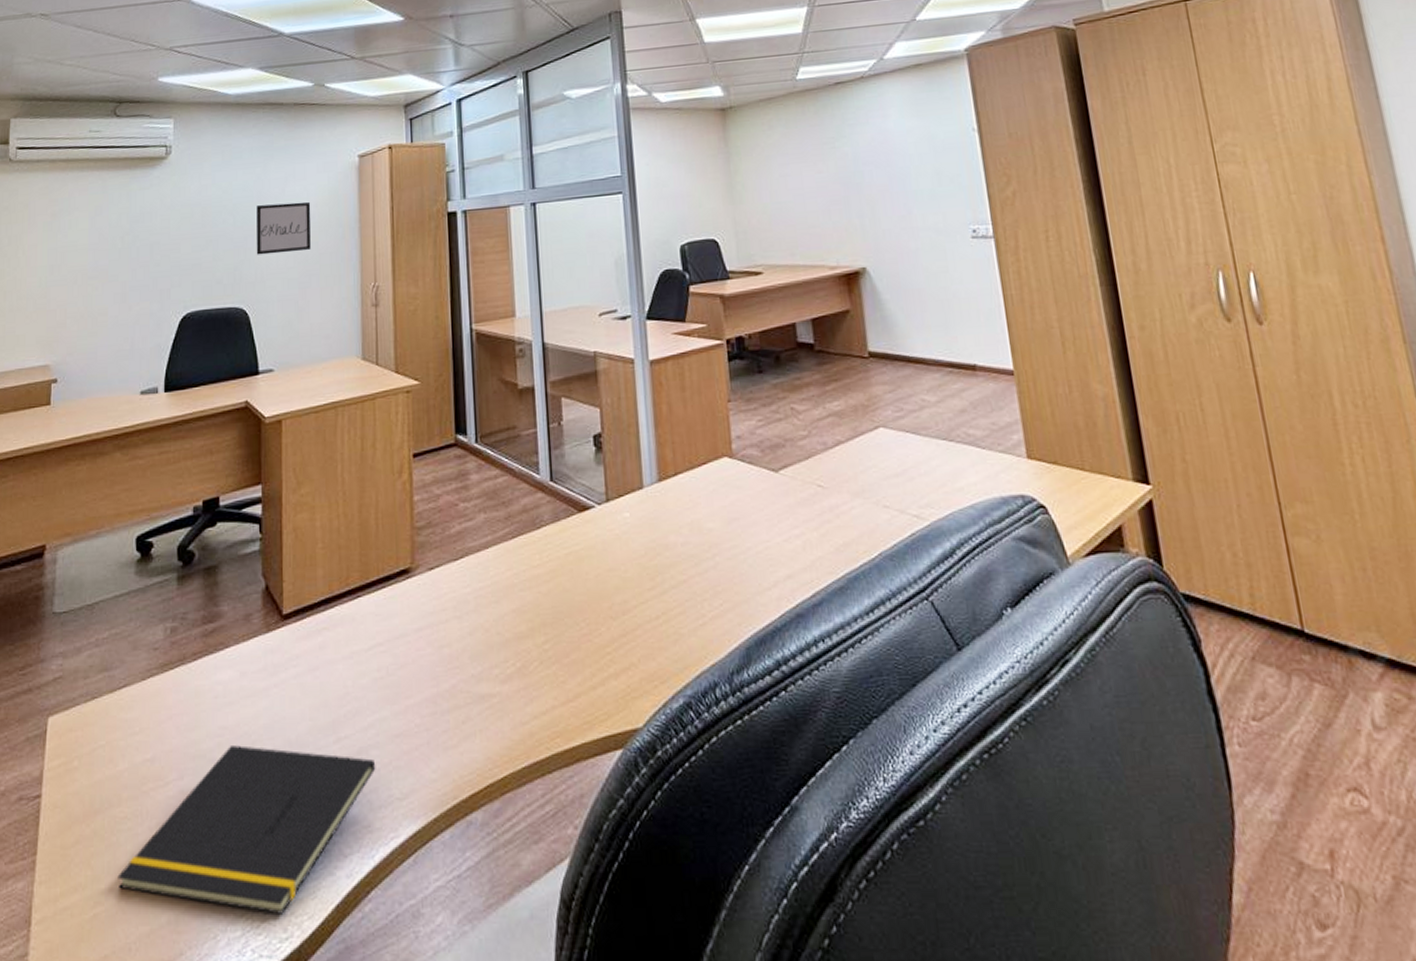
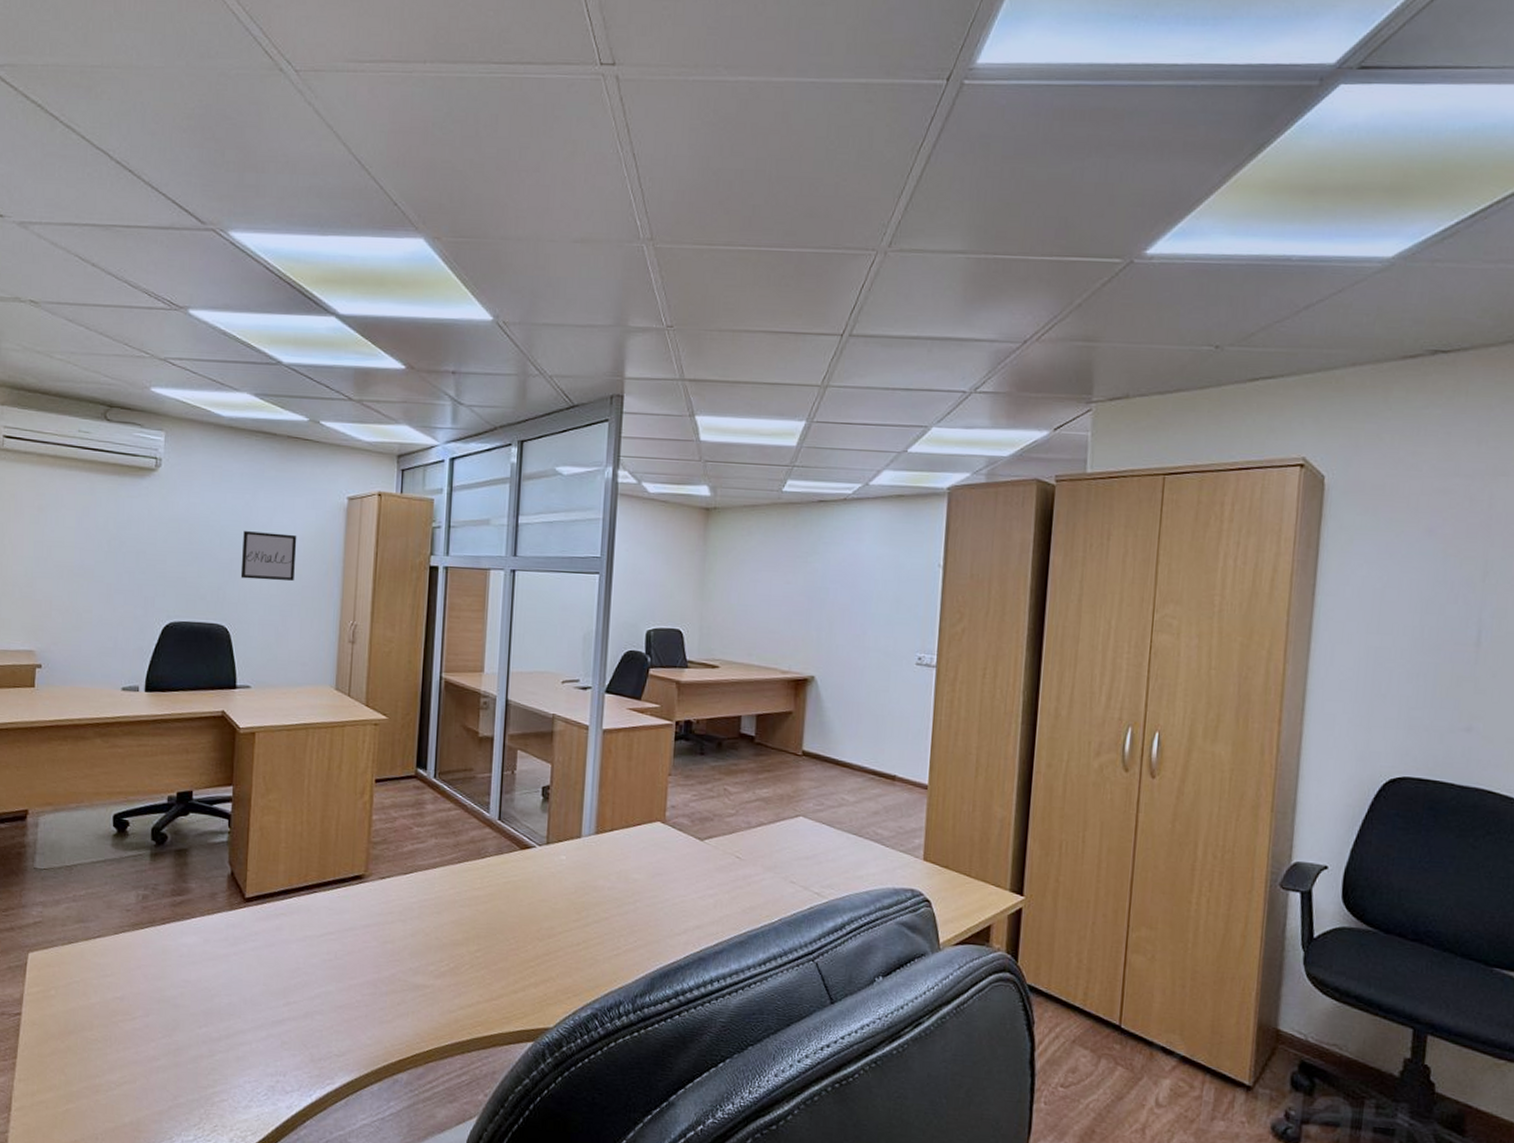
notepad: present [117,745,376,914] -> none [88,996,319,1129]

